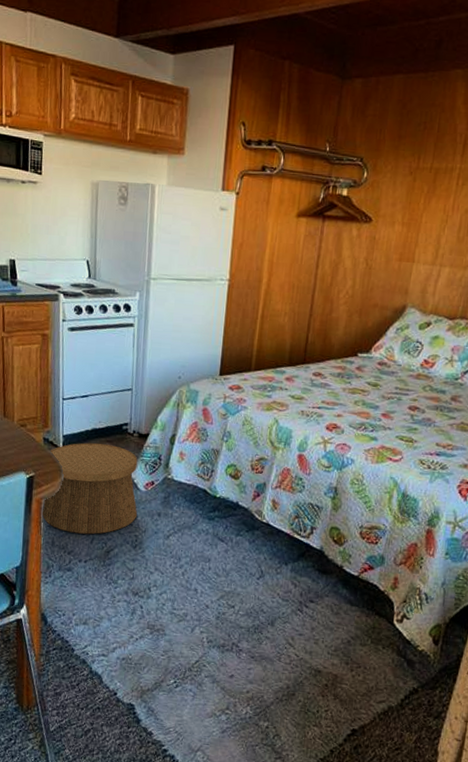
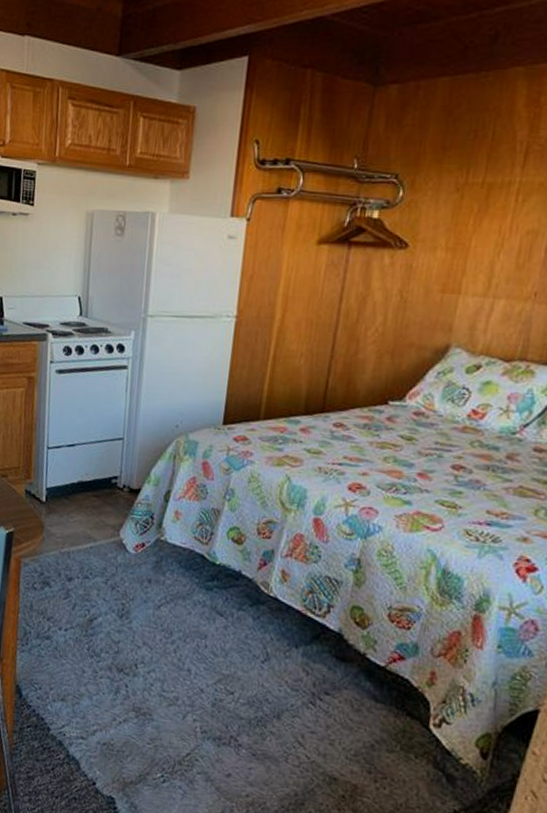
basket: present [41,443,138,535] -> none [20,497,127,600]

